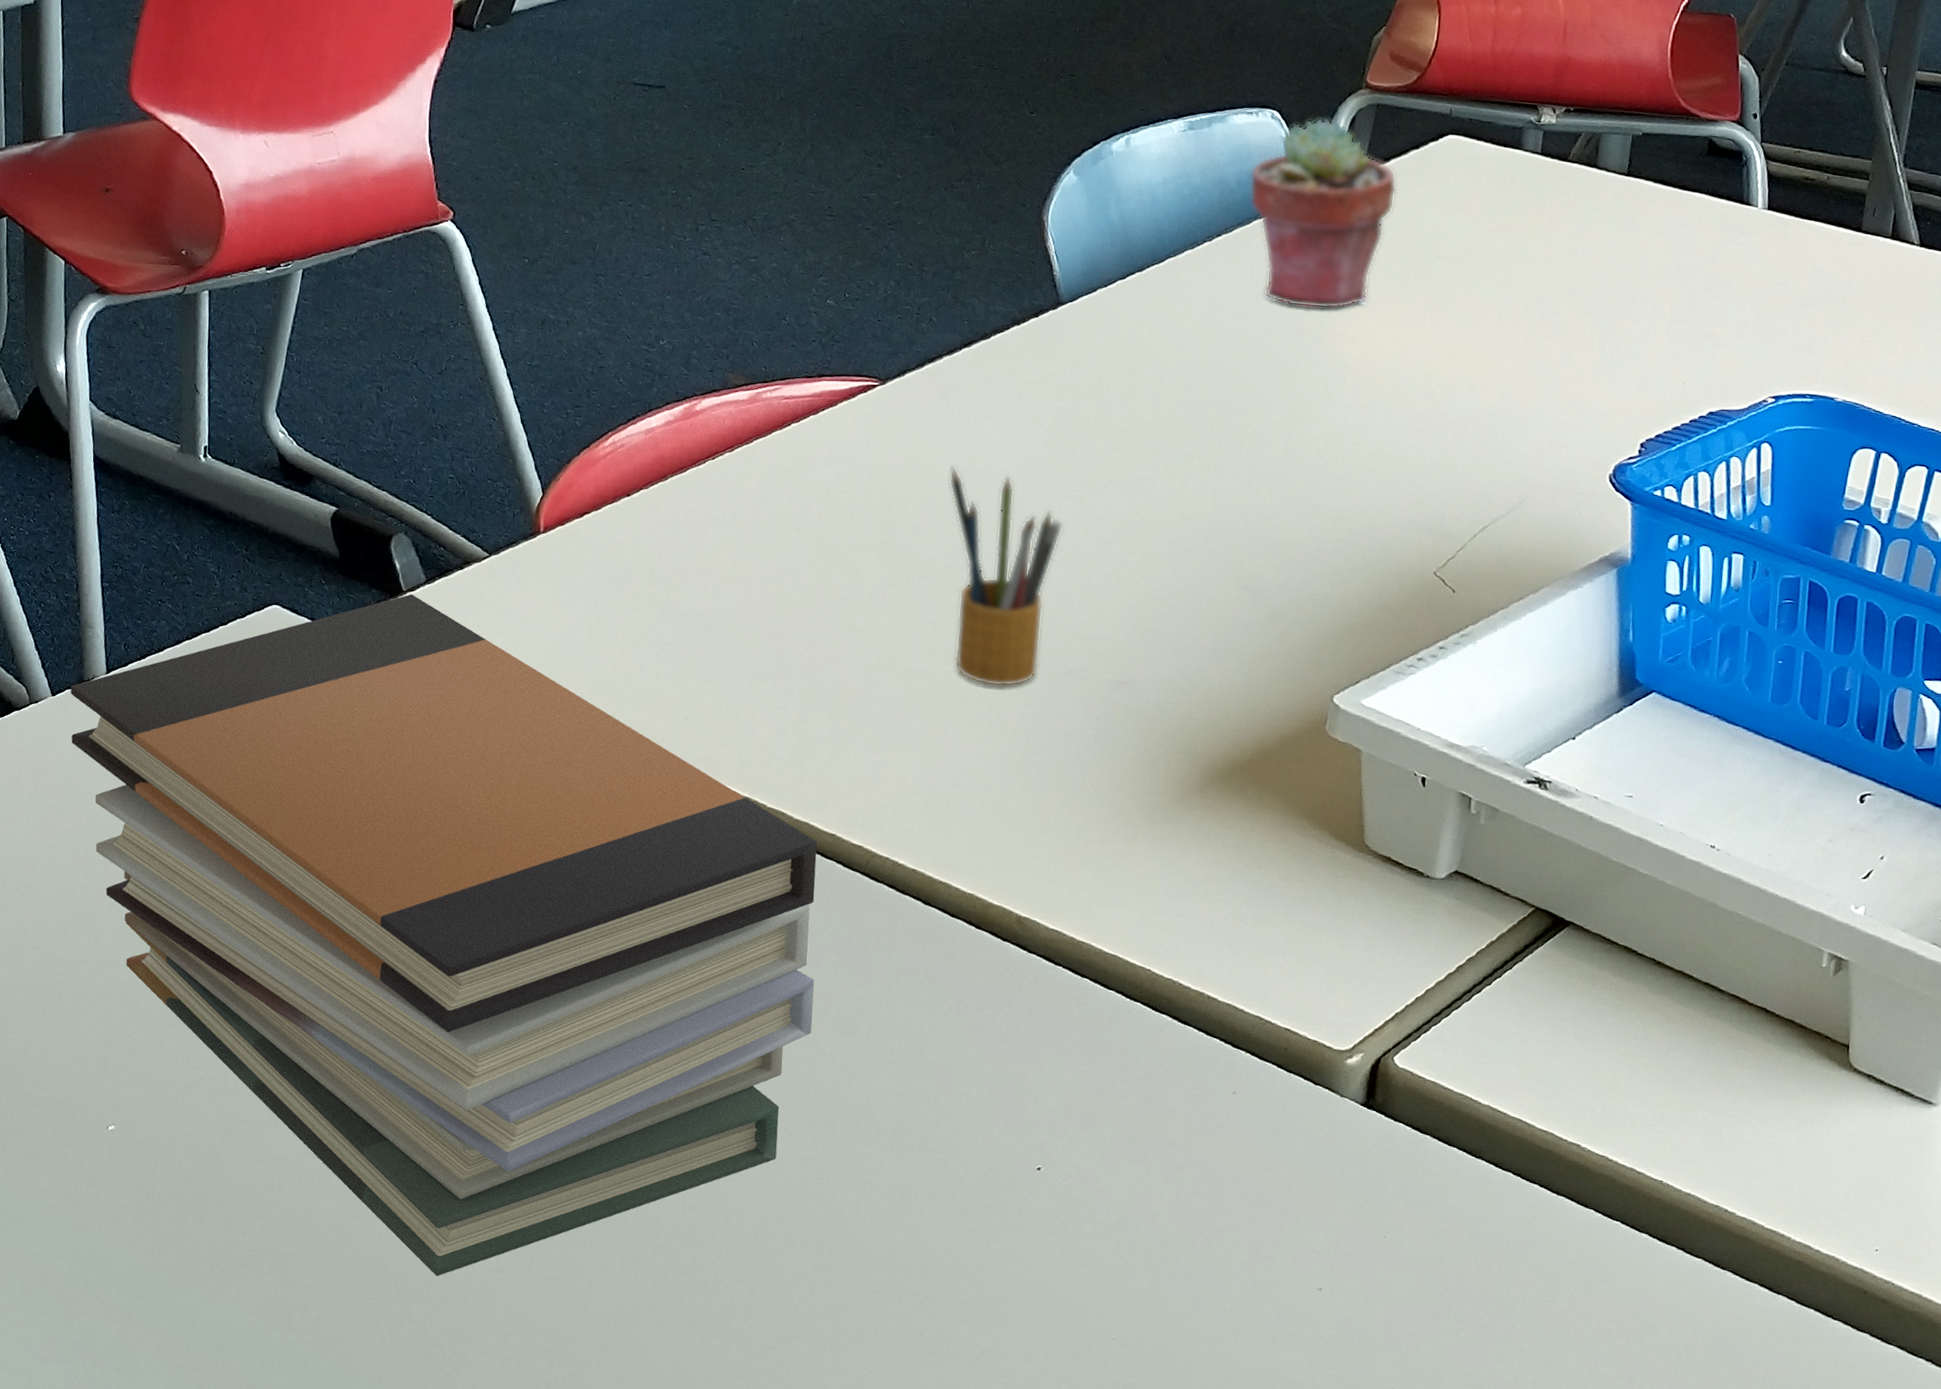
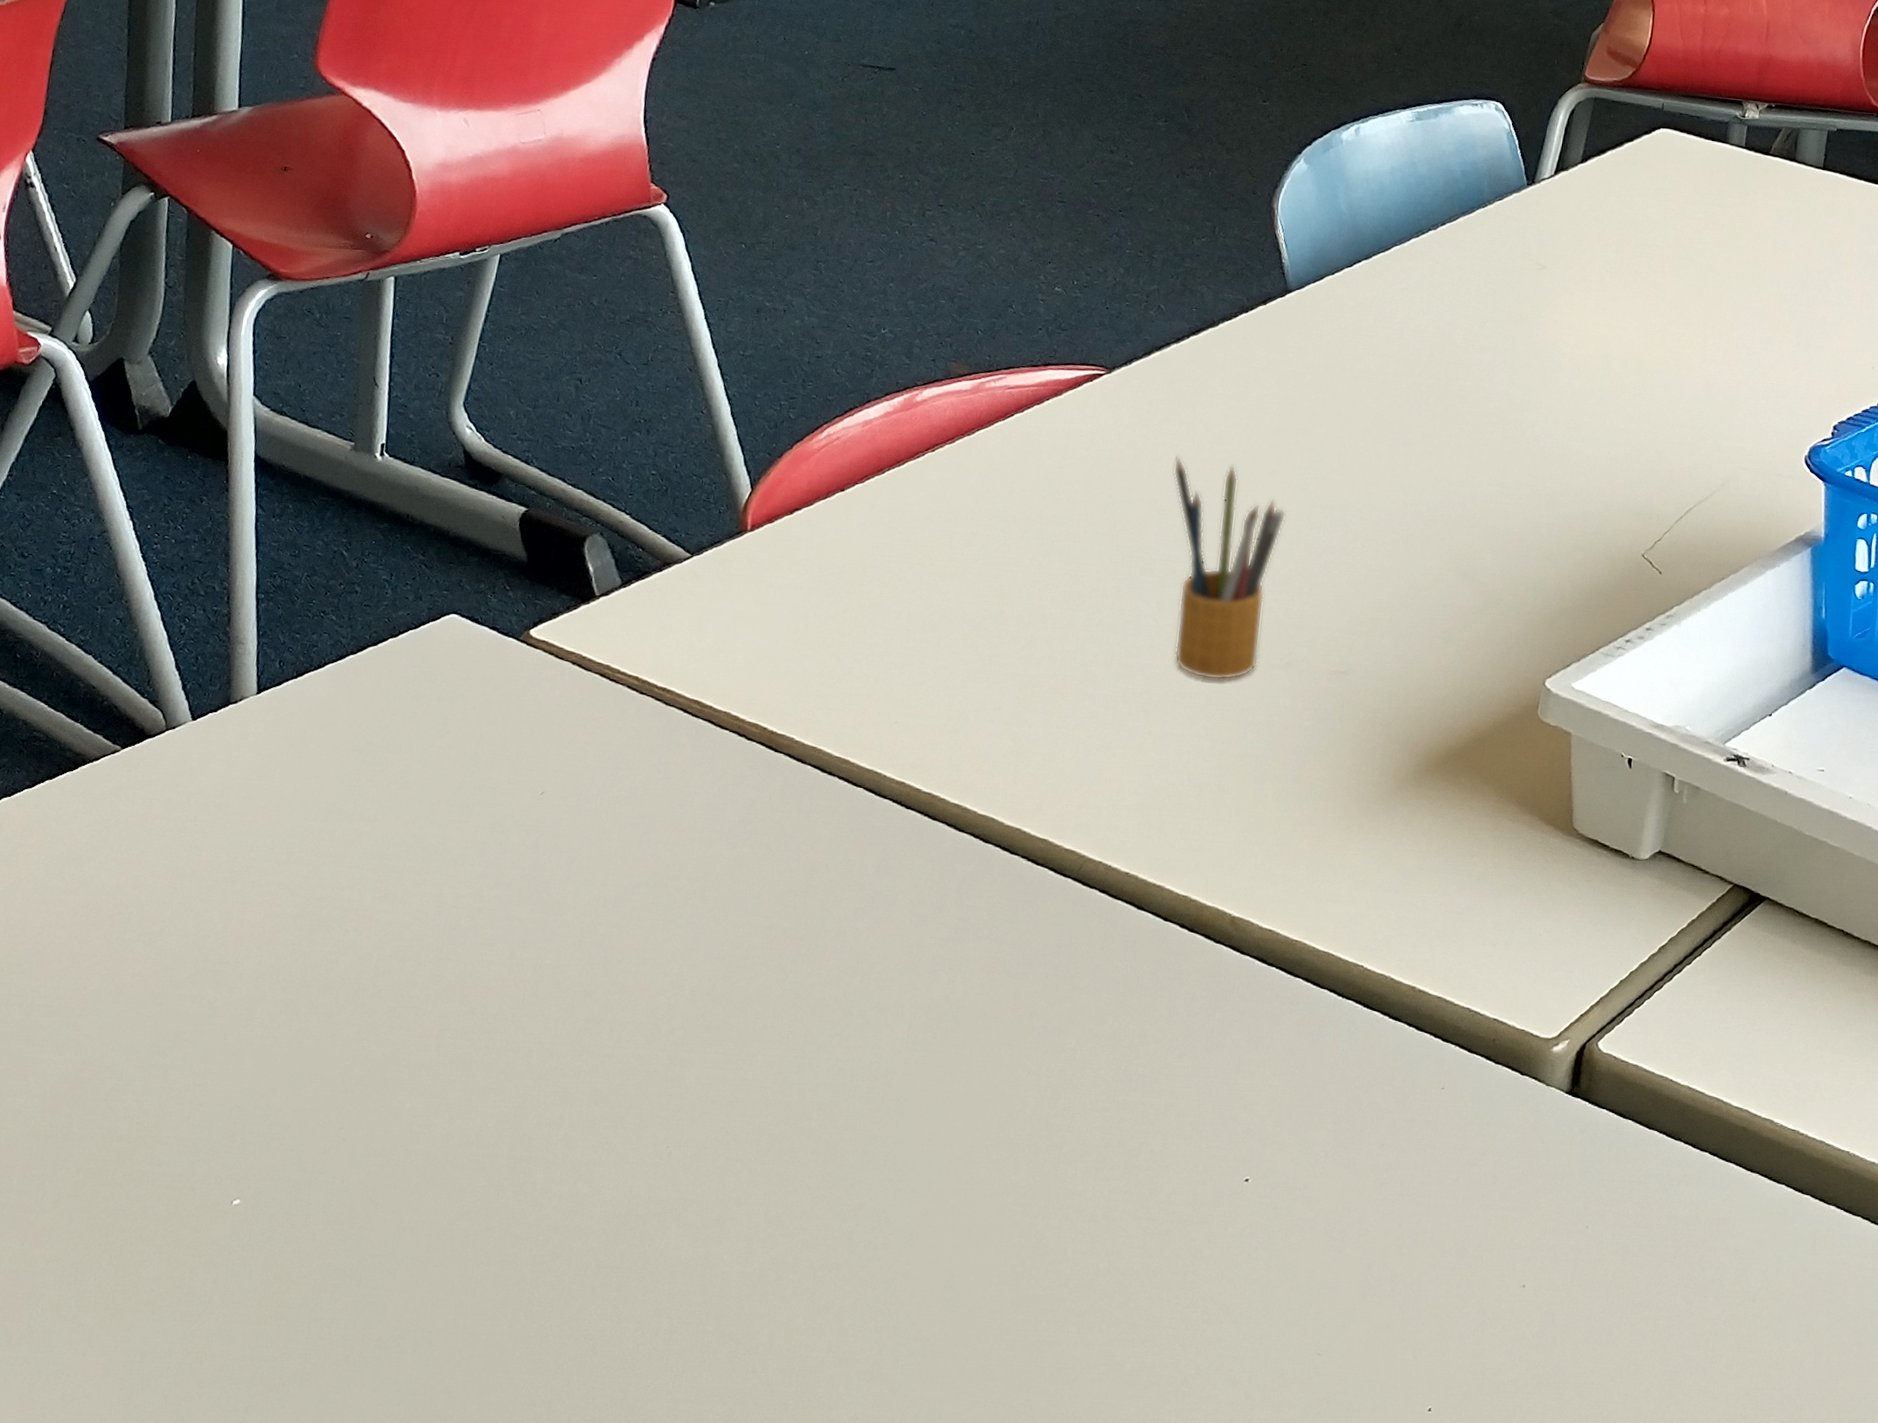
book stack: present [70,593,817,1277] -> none [212,598,1028,1343]
potted succulent: present [1249,118,1397,310] -> none [1473,111,1613,297]

